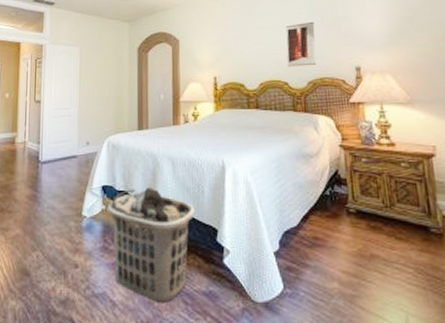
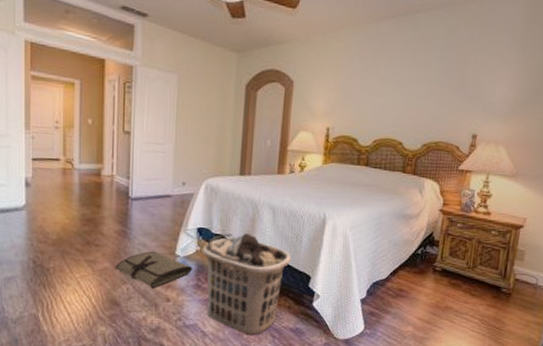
tool roll: none [26,213,100,253] -> present [115,251,193,288]
wall art: present [285,21,317,67] -> none [405,79,442,128]

